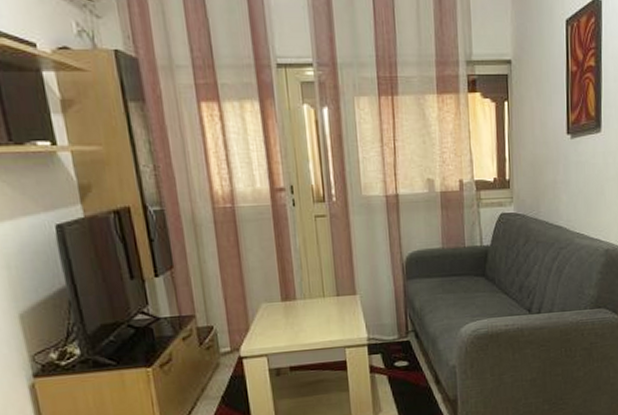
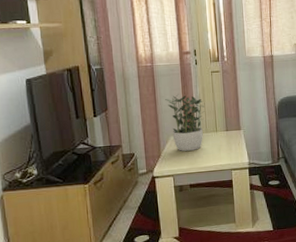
potted plant: none [253,246,308,323] -> present [165,94,205,151]

